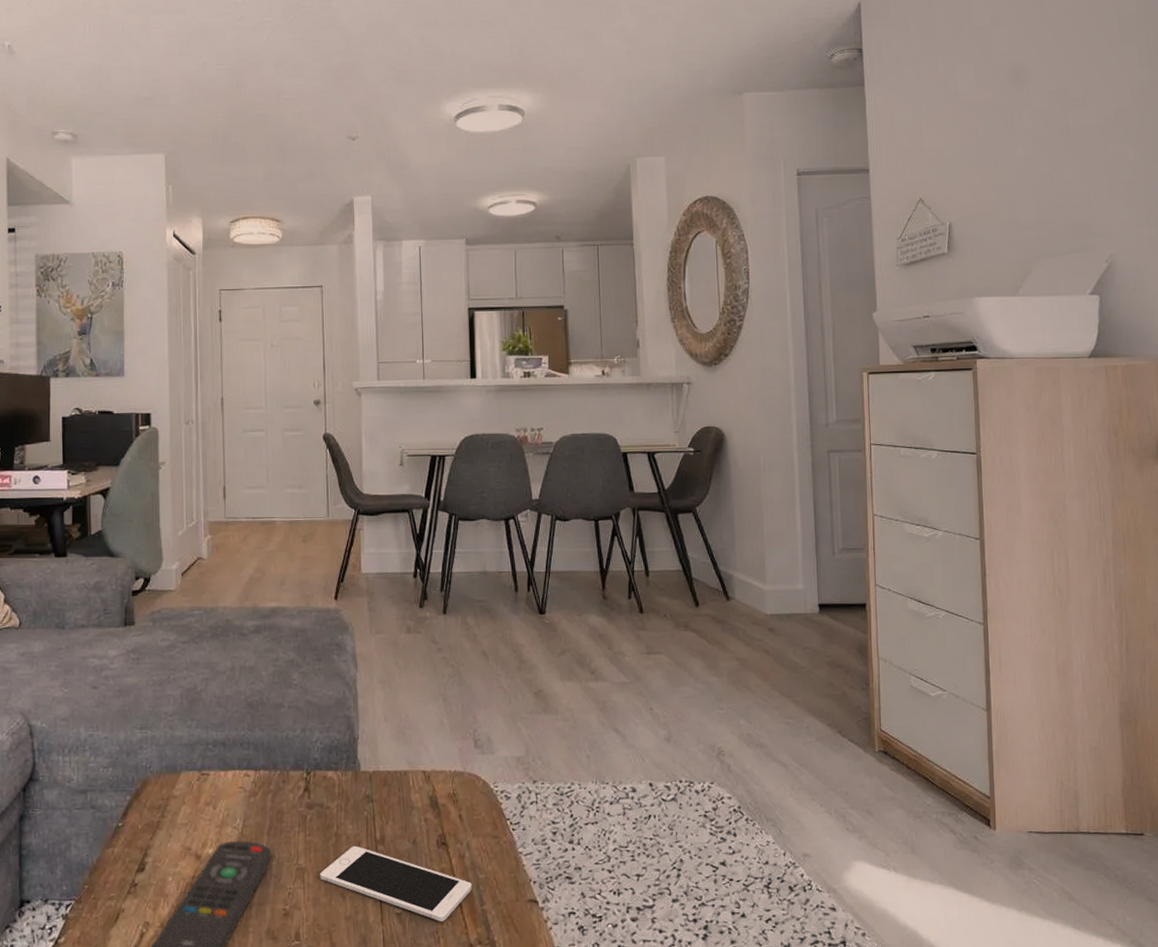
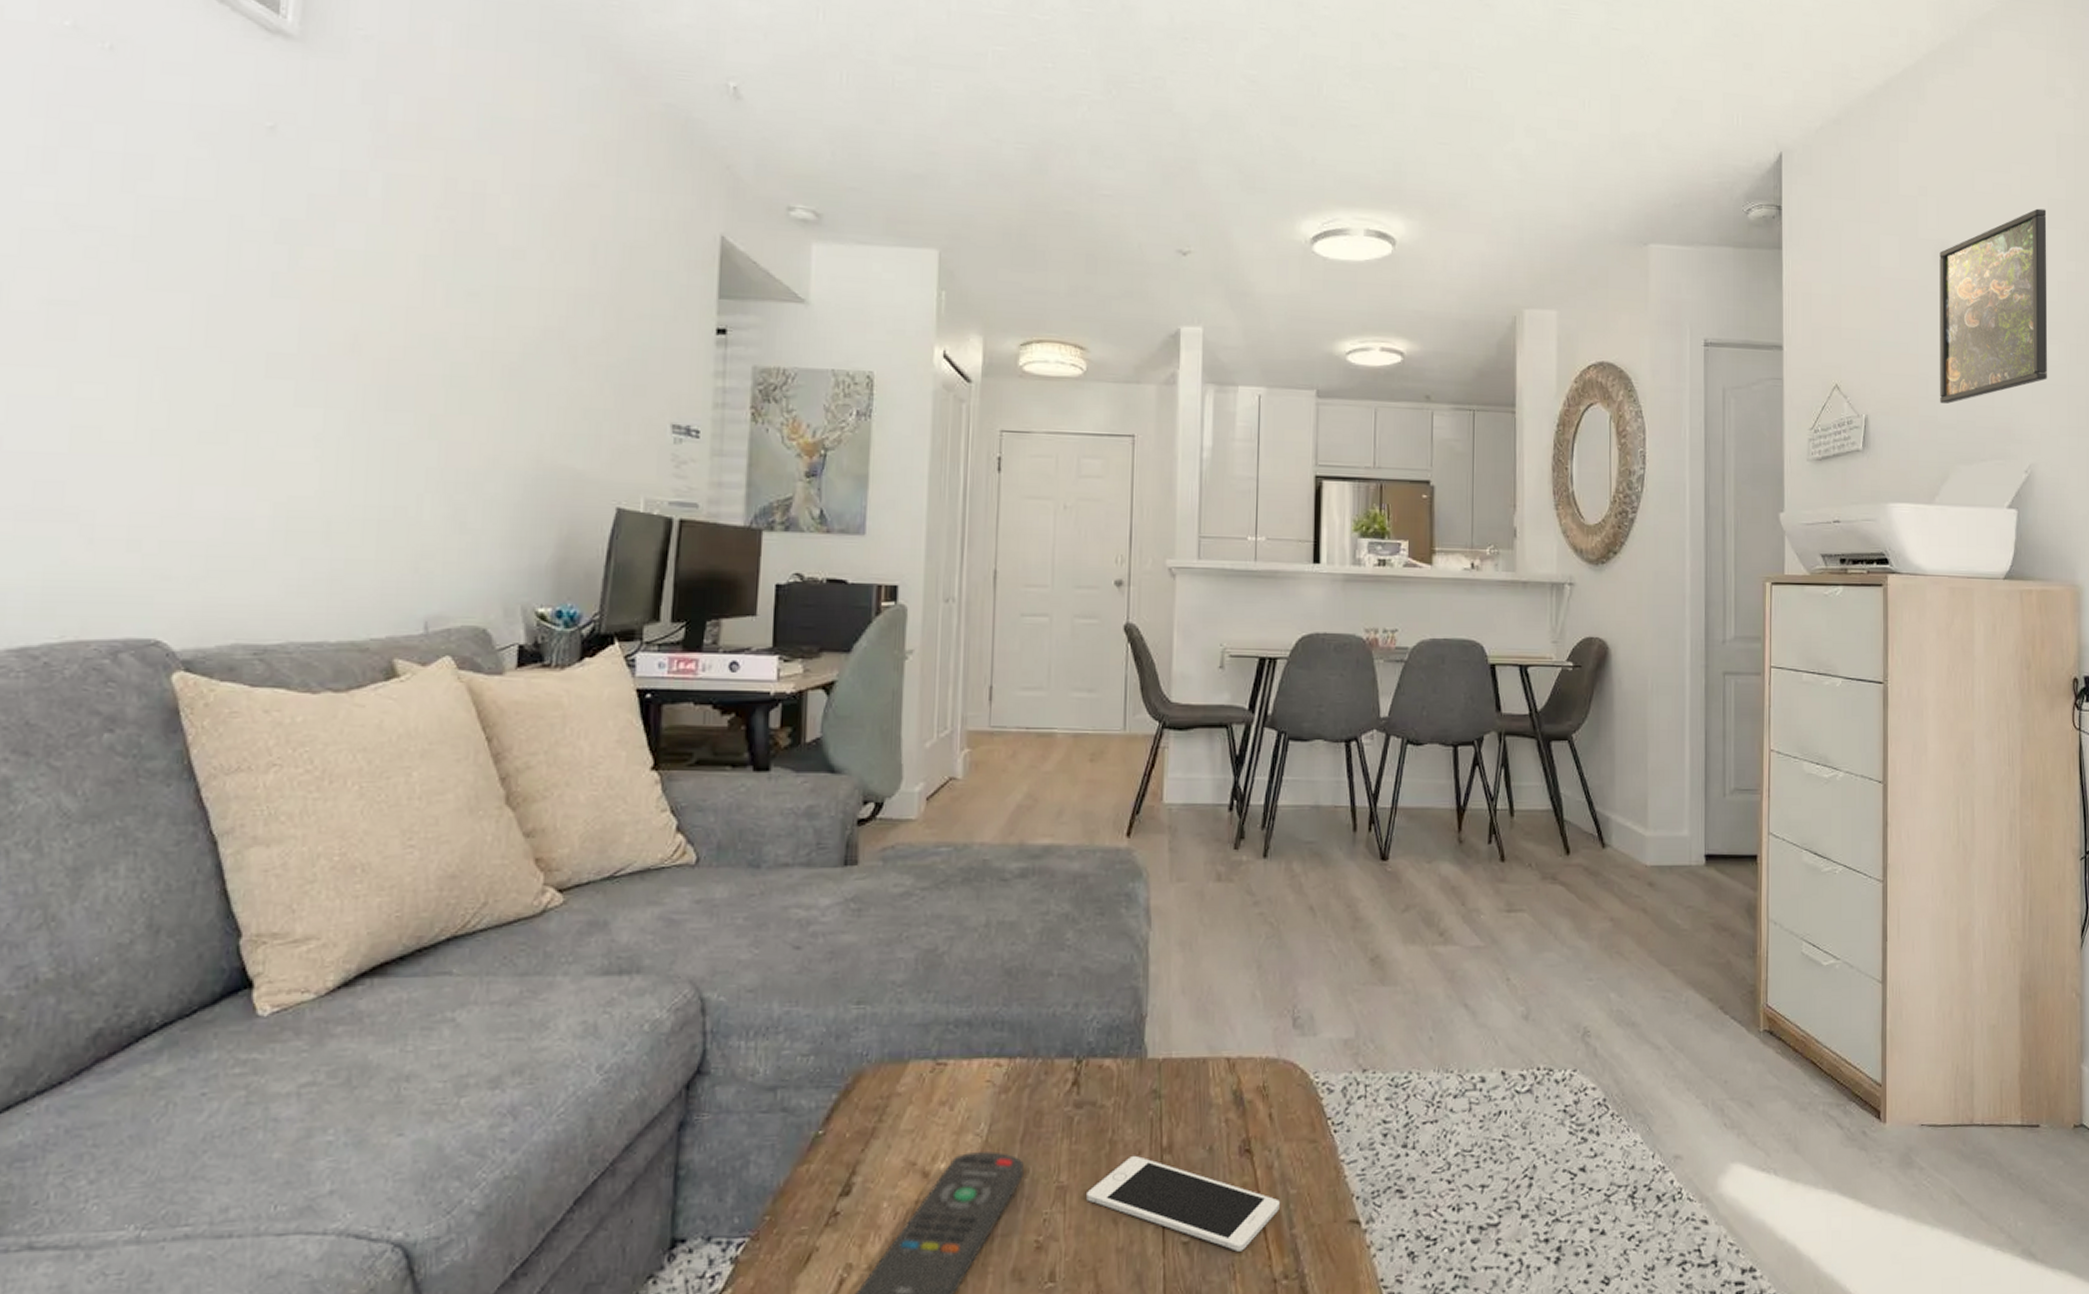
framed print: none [1014,25,1124,207] -> present [1939,208,2048,404]

